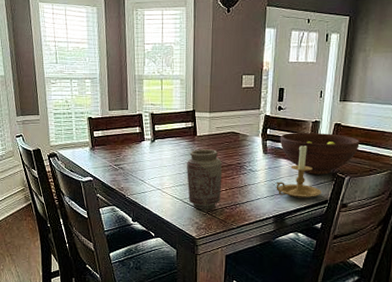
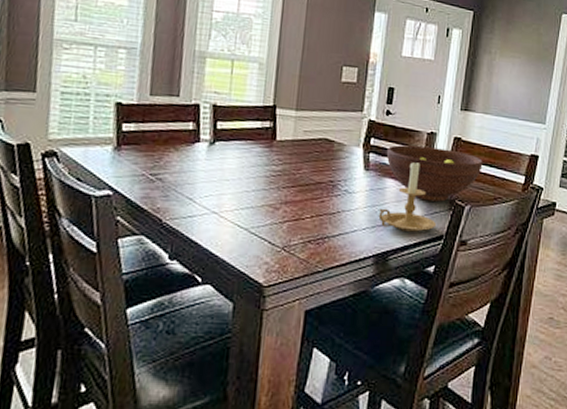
vase: present [186,149,222,210] -> none [257,158,308,244]

